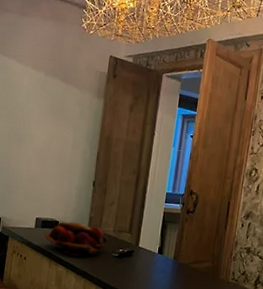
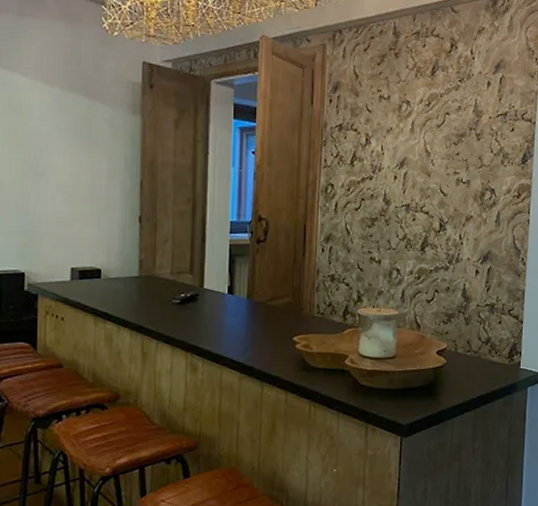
fruit basket: present [44,221,108,257] -> none [84,268,165,309]

